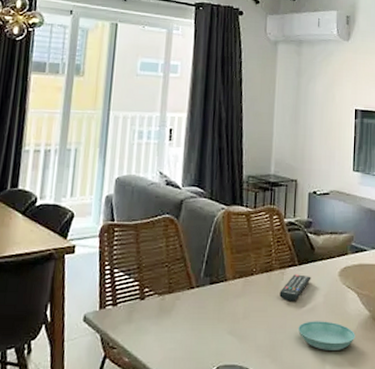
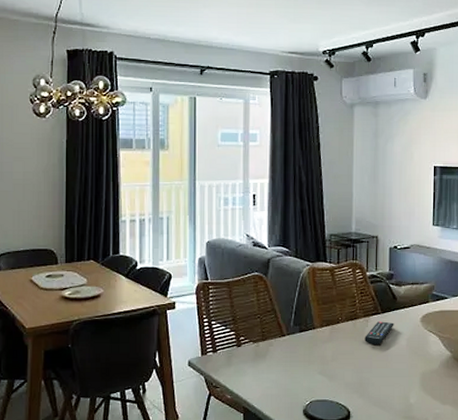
saucer: present [298,321,355,350] -> none [383,361,438,386]

